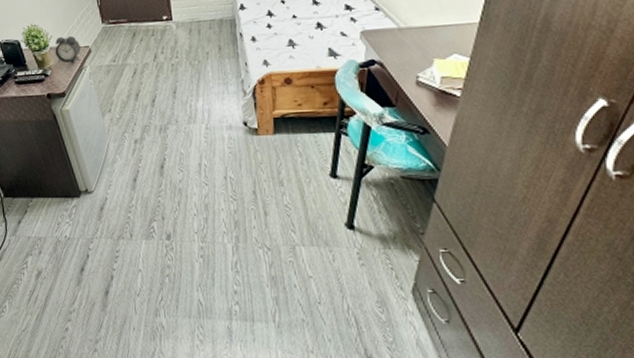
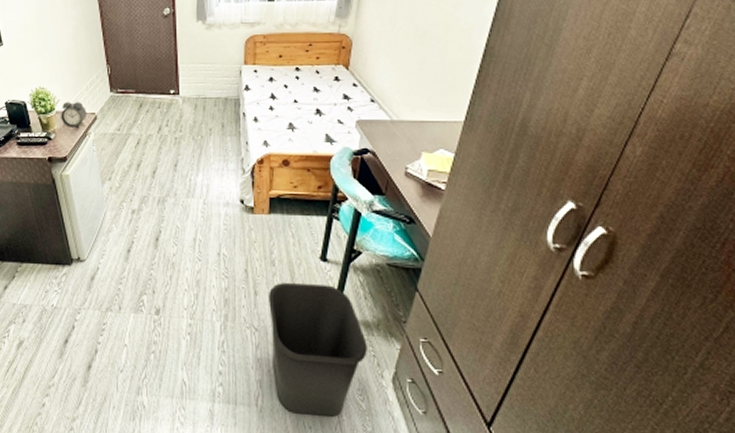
waste bin: none [279,201,385,330] -> present [269,283,367,418]

